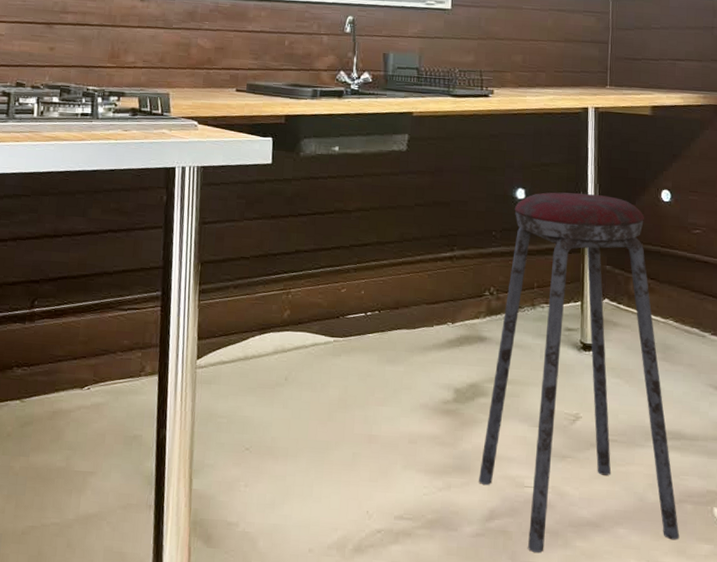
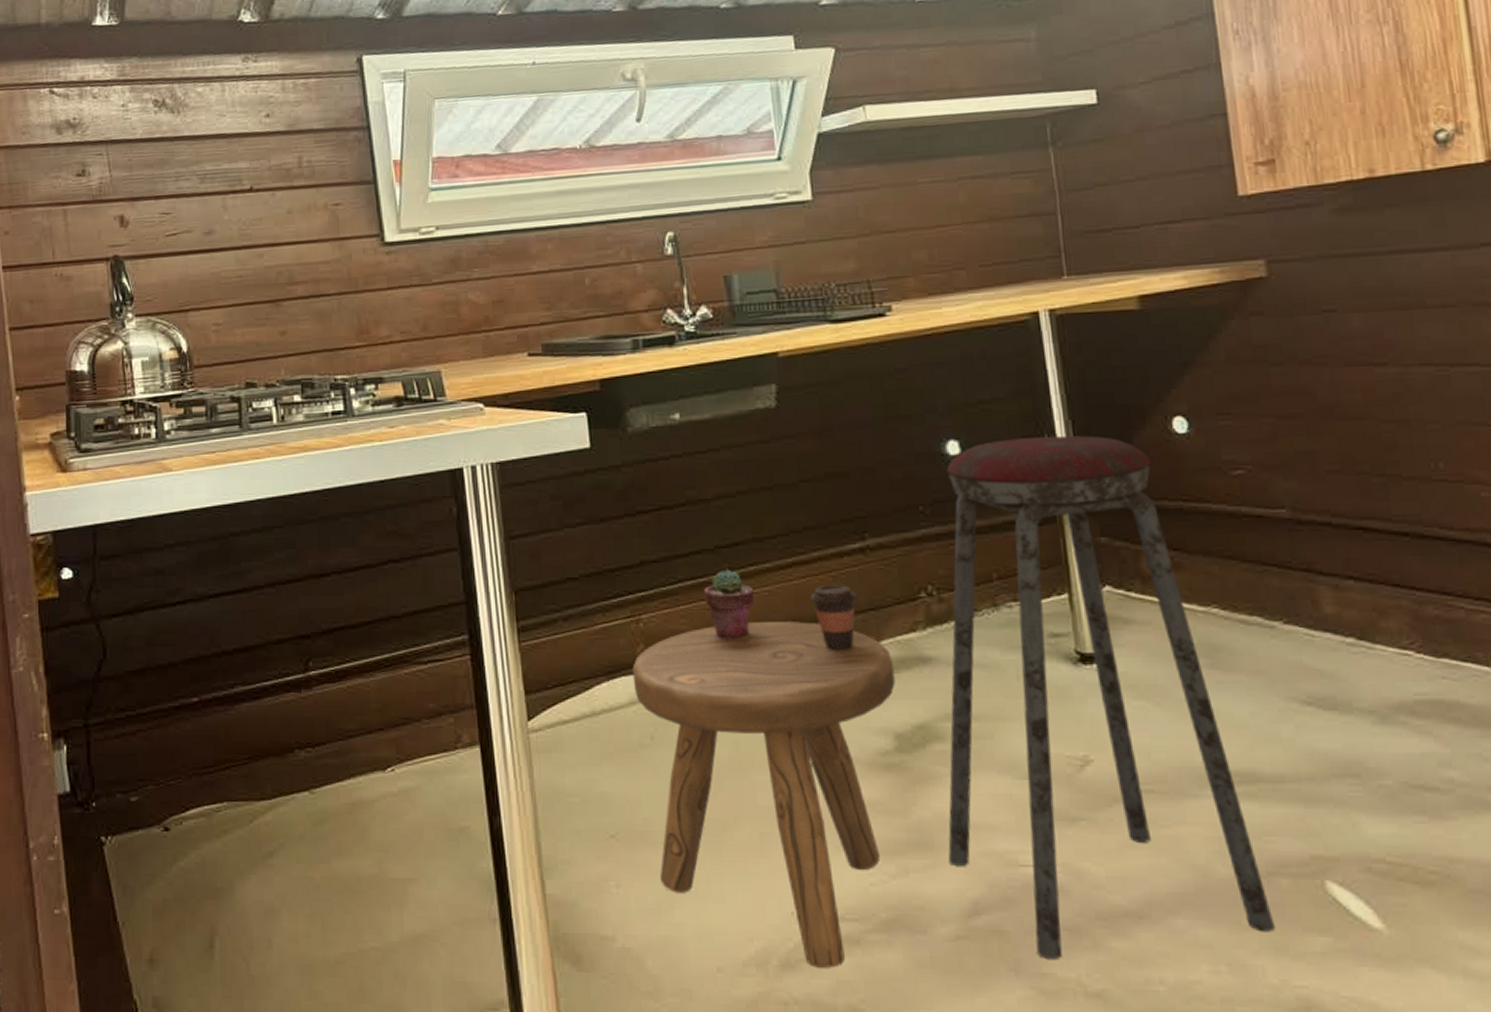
stool: none [277,302,461,553] -> present [632,621,896,968]
potted succulent: none [337,262,373,313] -> present [704,569,754,639]
coffee cup: none [411,280,444,327] -> present [811,584,858,650]

